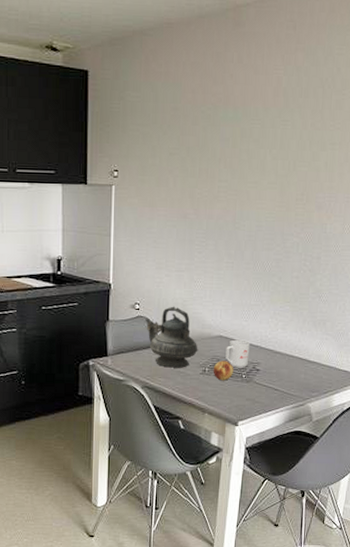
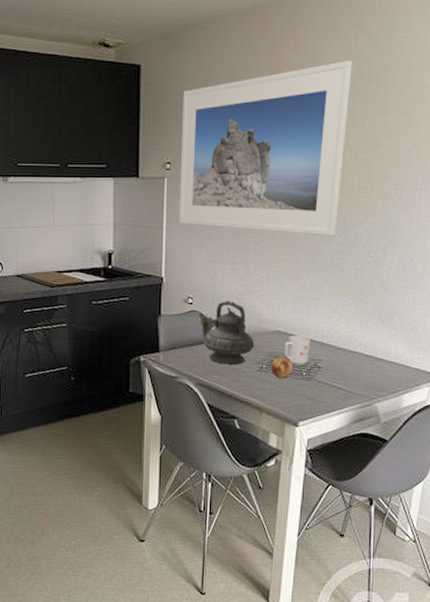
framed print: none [126,74,292,246] -> present [178,60,353,236]

